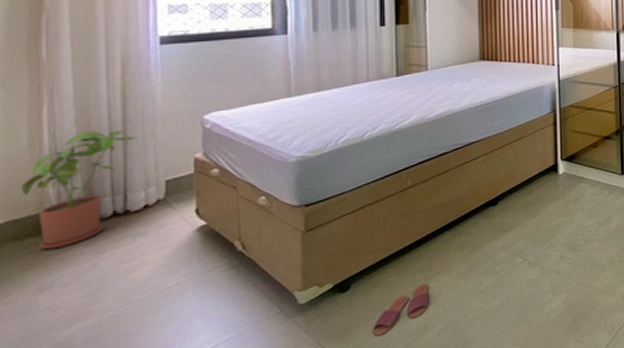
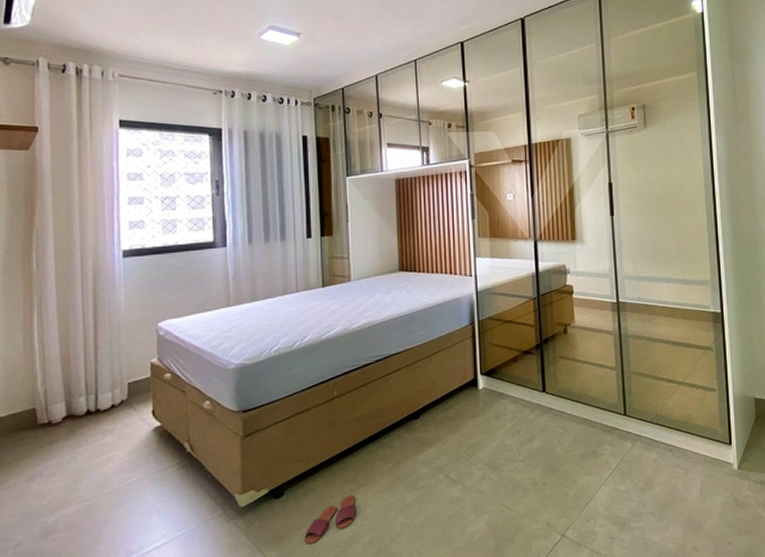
house plant: present [20,130,137,250] -> none [17,335,106,442]

